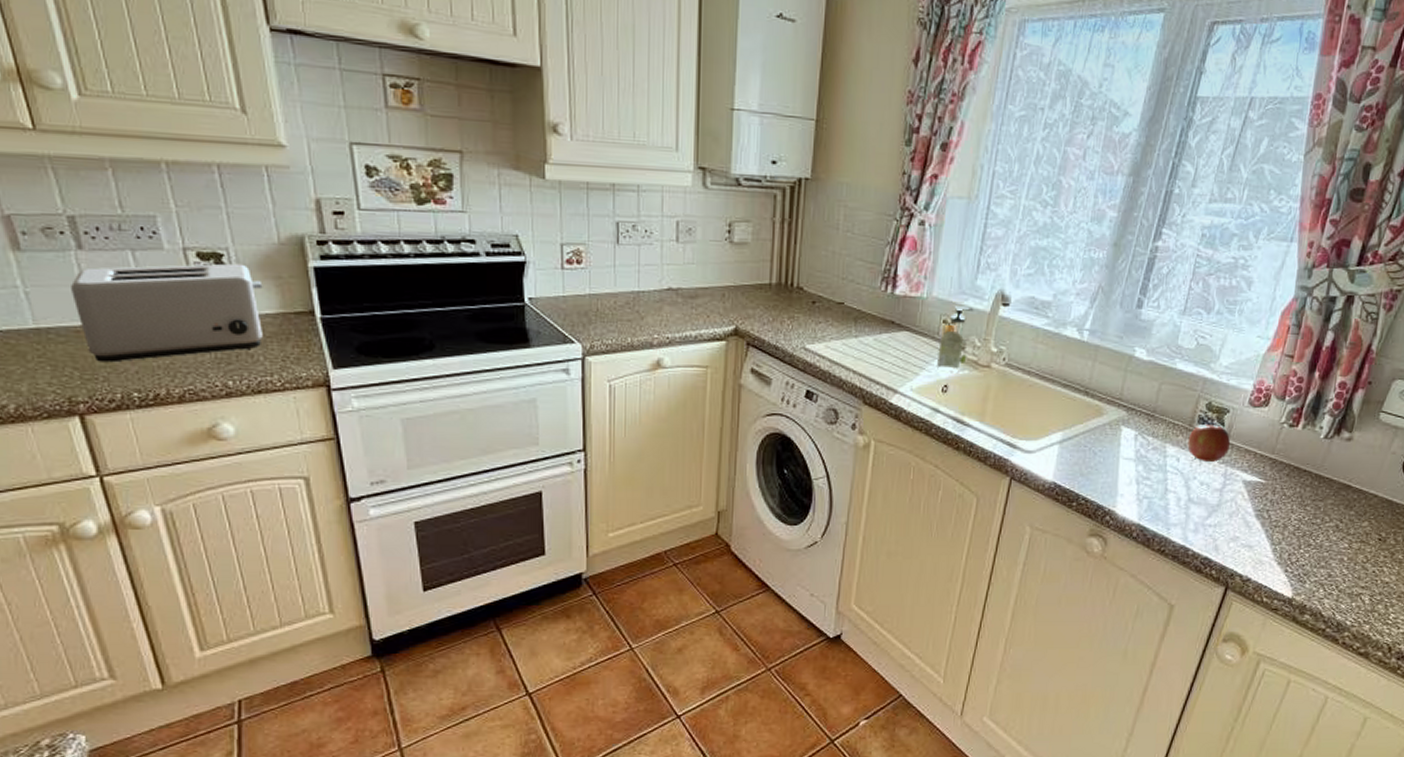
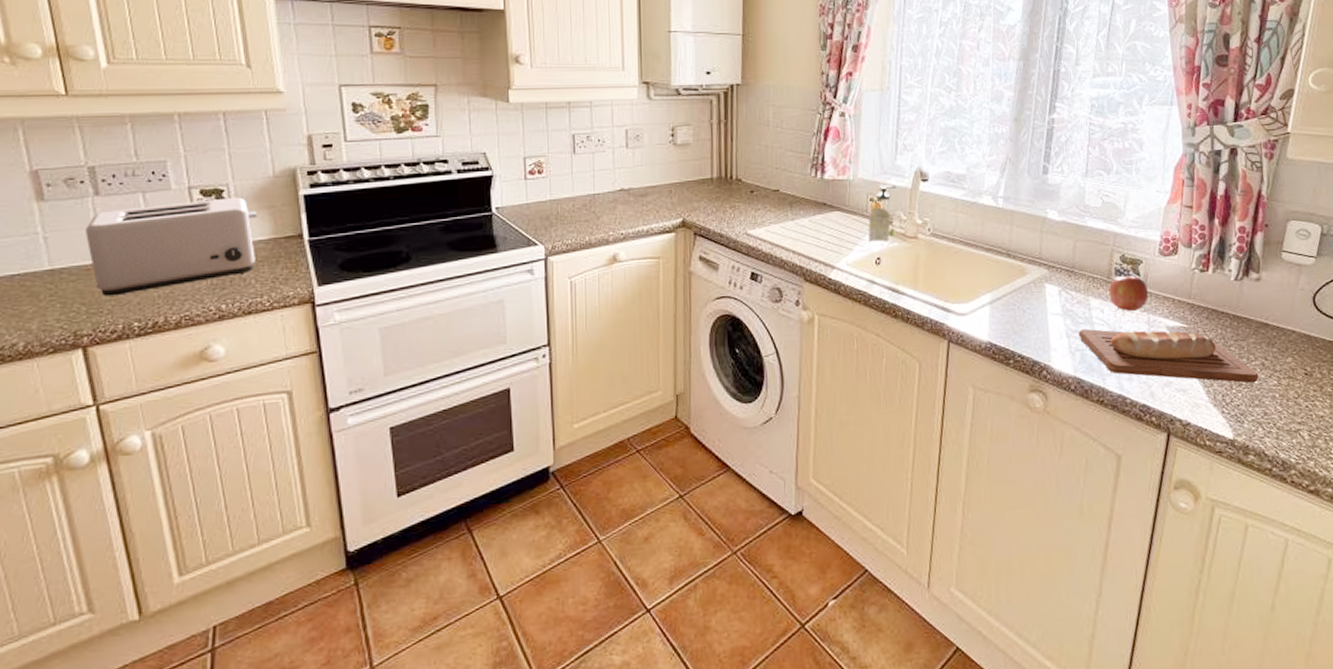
bread loaf: none [1149,476,1330,544] -> present [1078,328,1259,383]

